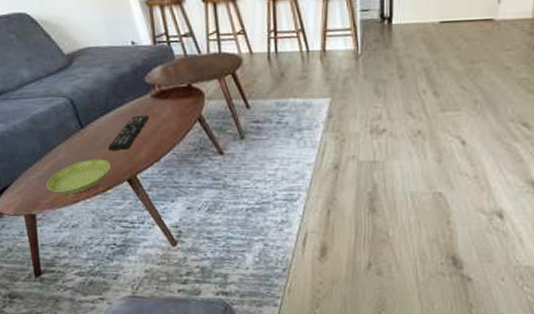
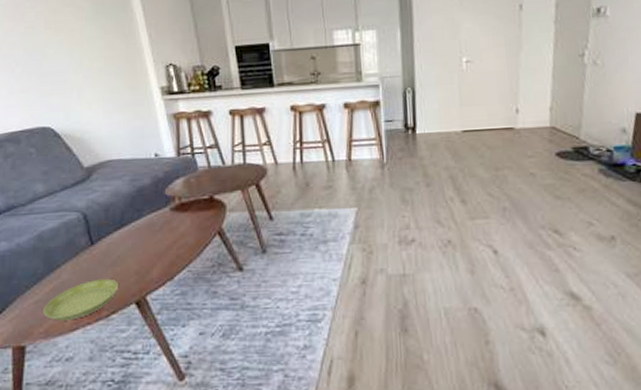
remote control: present [107,115,150,152] -> none [117,229,167,270]

